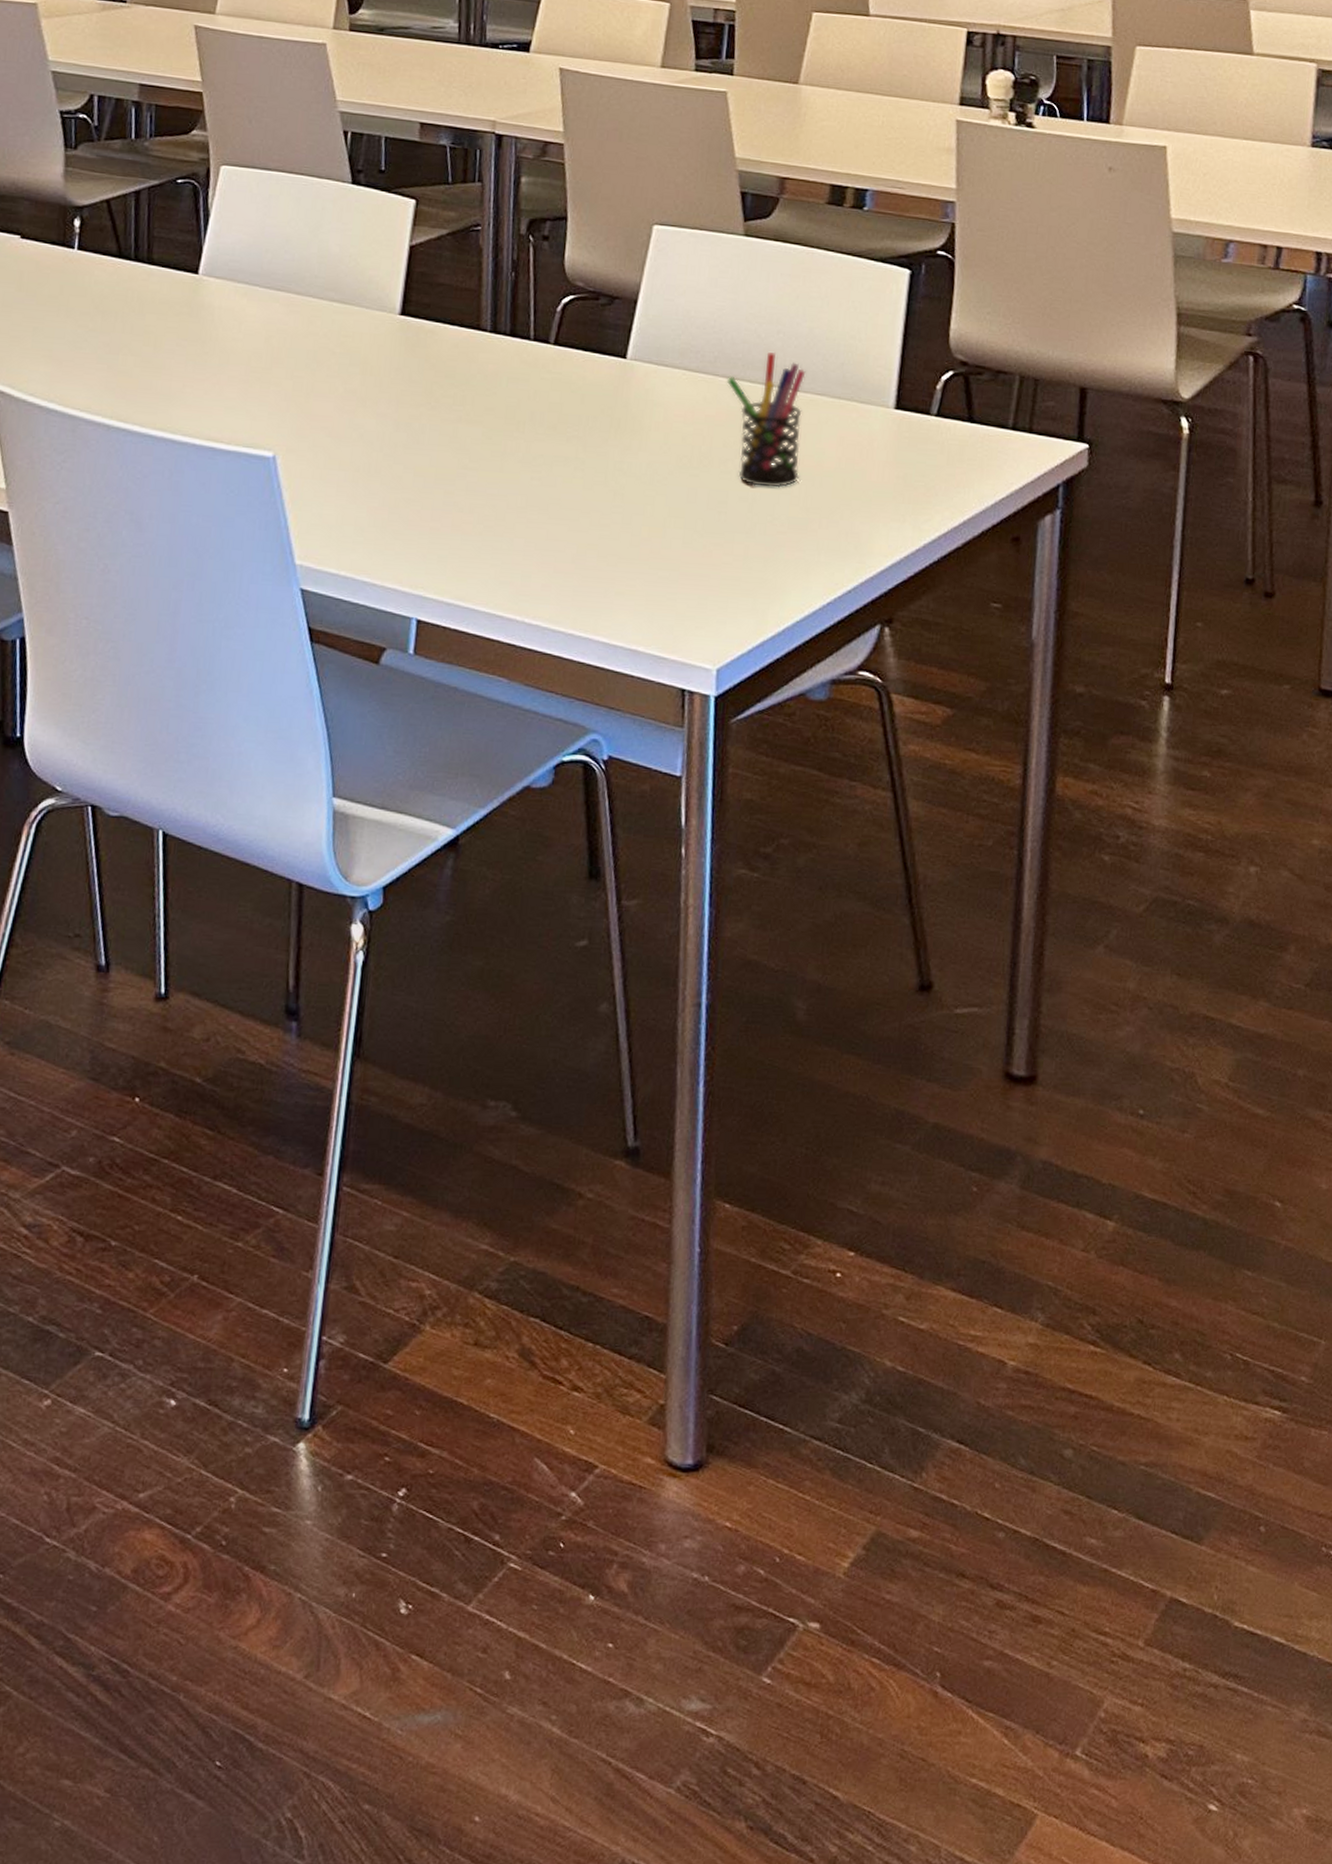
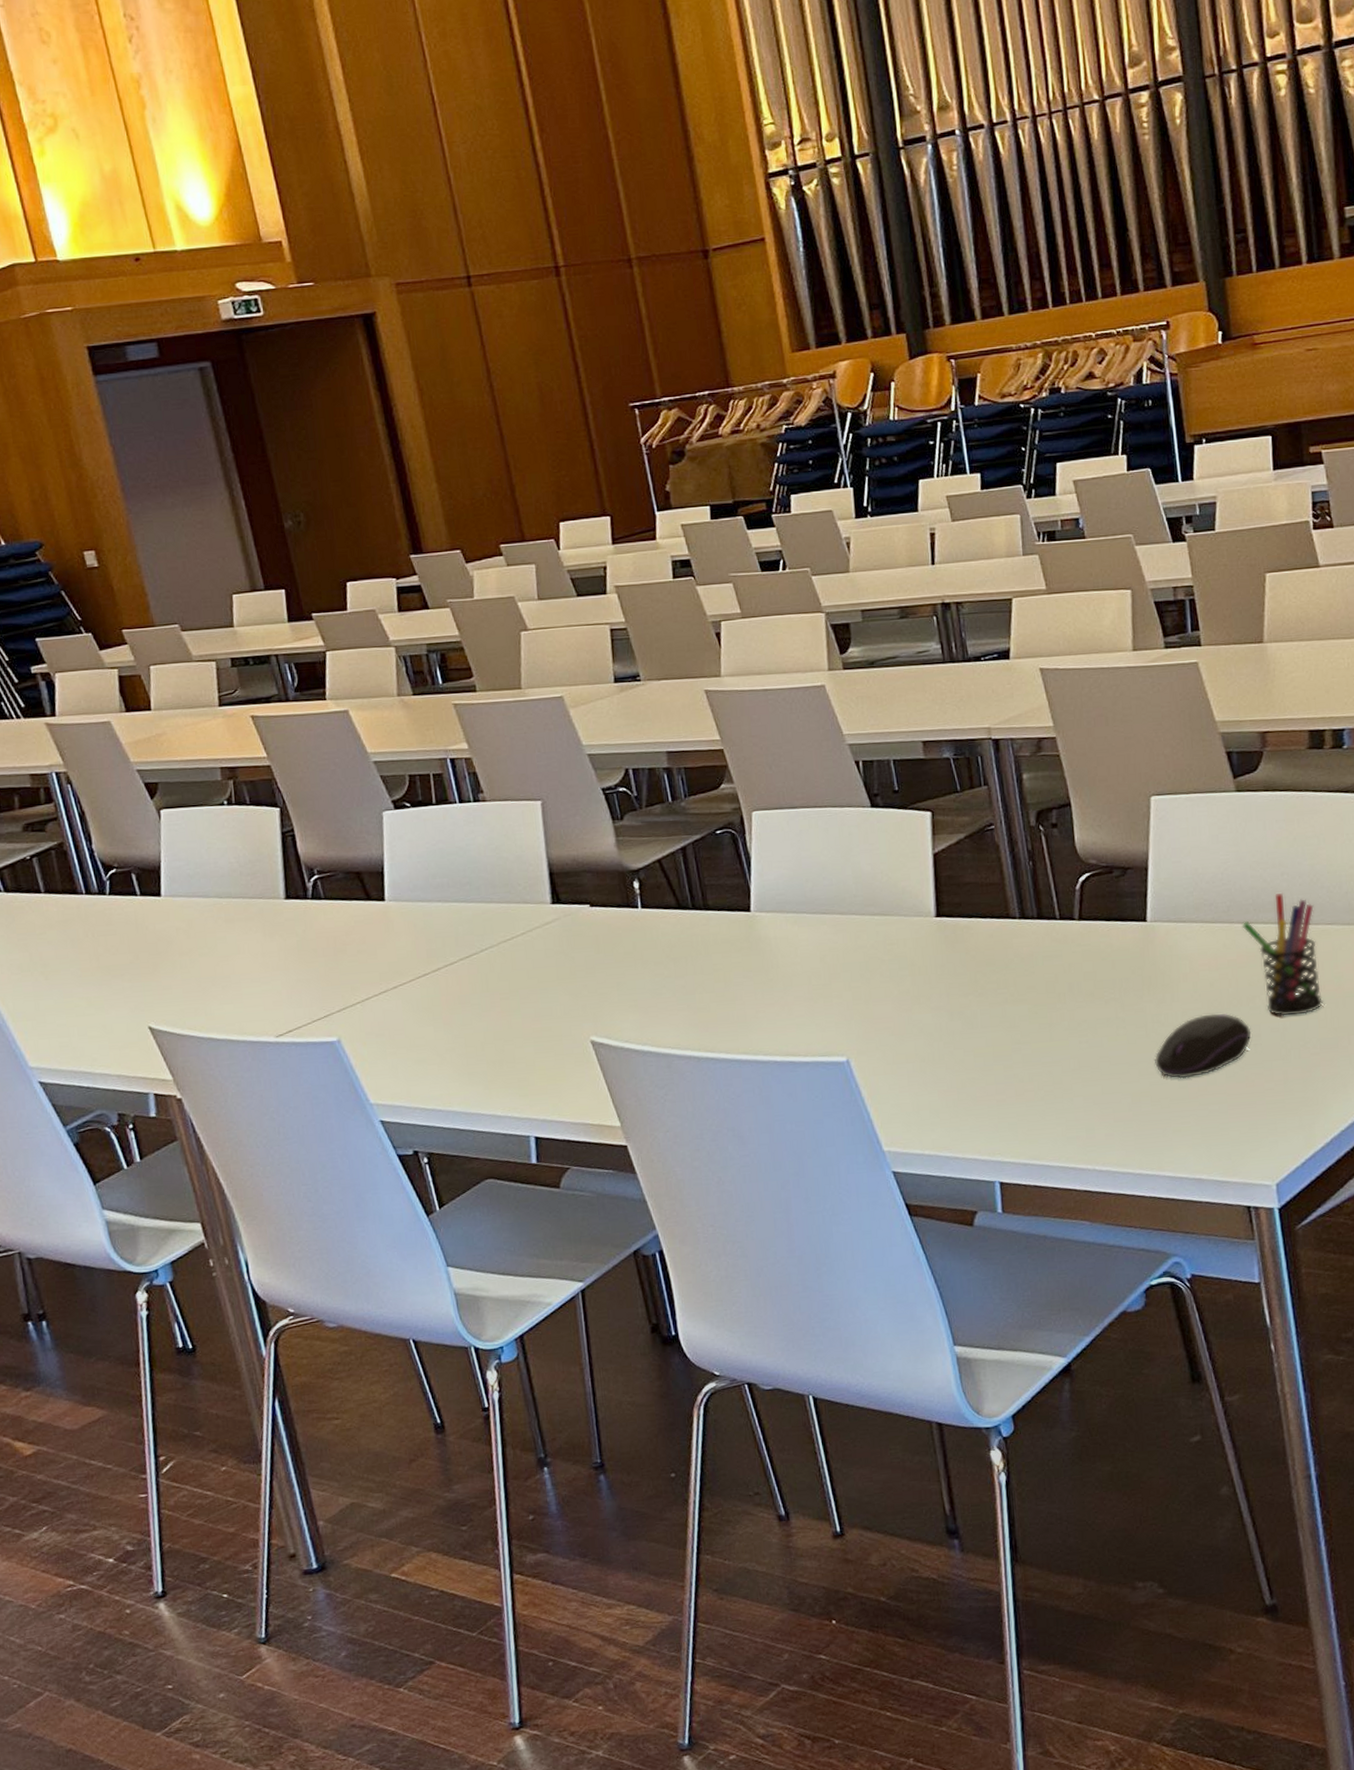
computer mouse: none [608,470,718,537] -> present [1154,1013,1252,1079]

